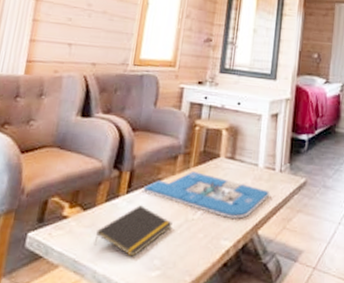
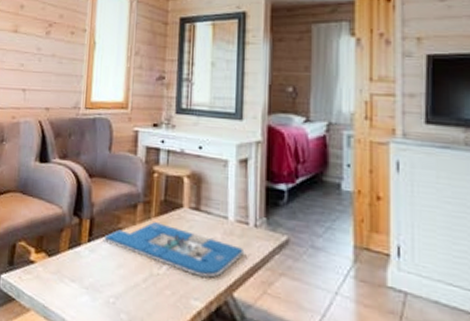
notepad: present [93,205,173,257] -> none [60,255,137,309]

